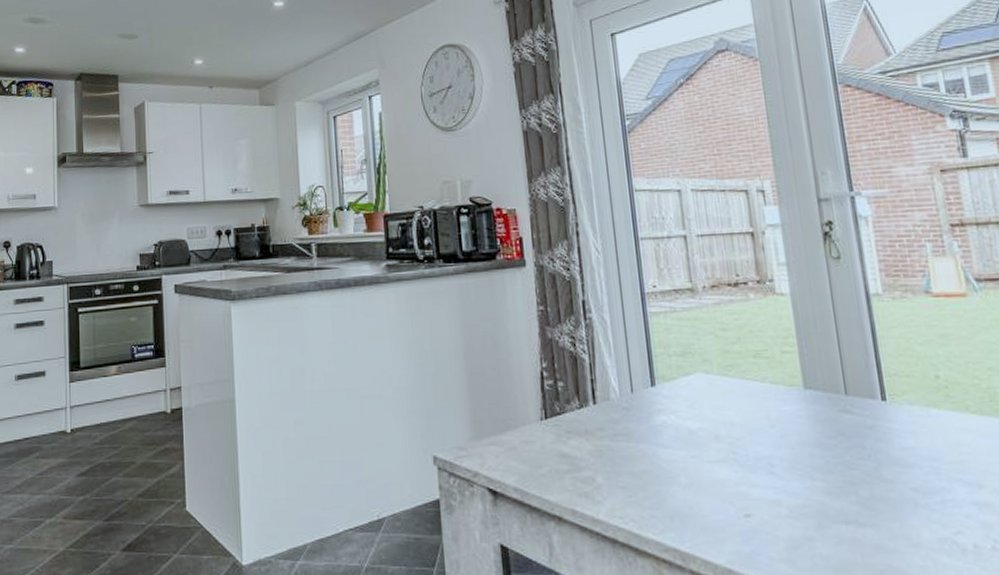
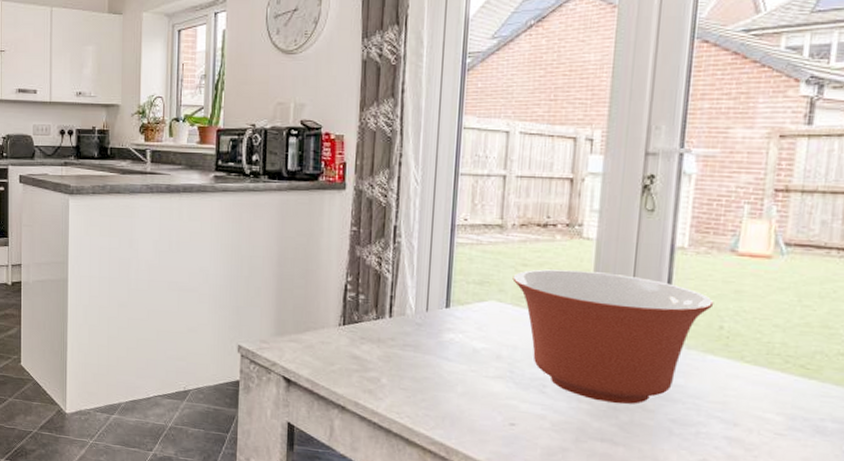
mixing bowl: none [714,329,924,477] -> present [512,269,714,404]

